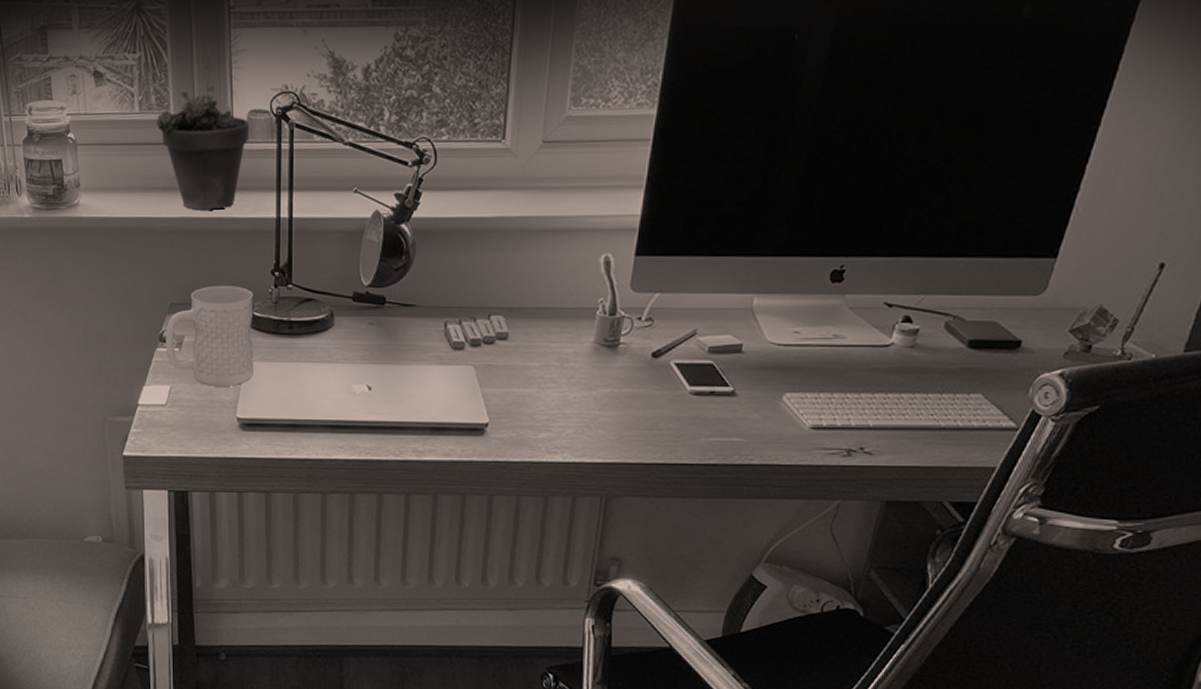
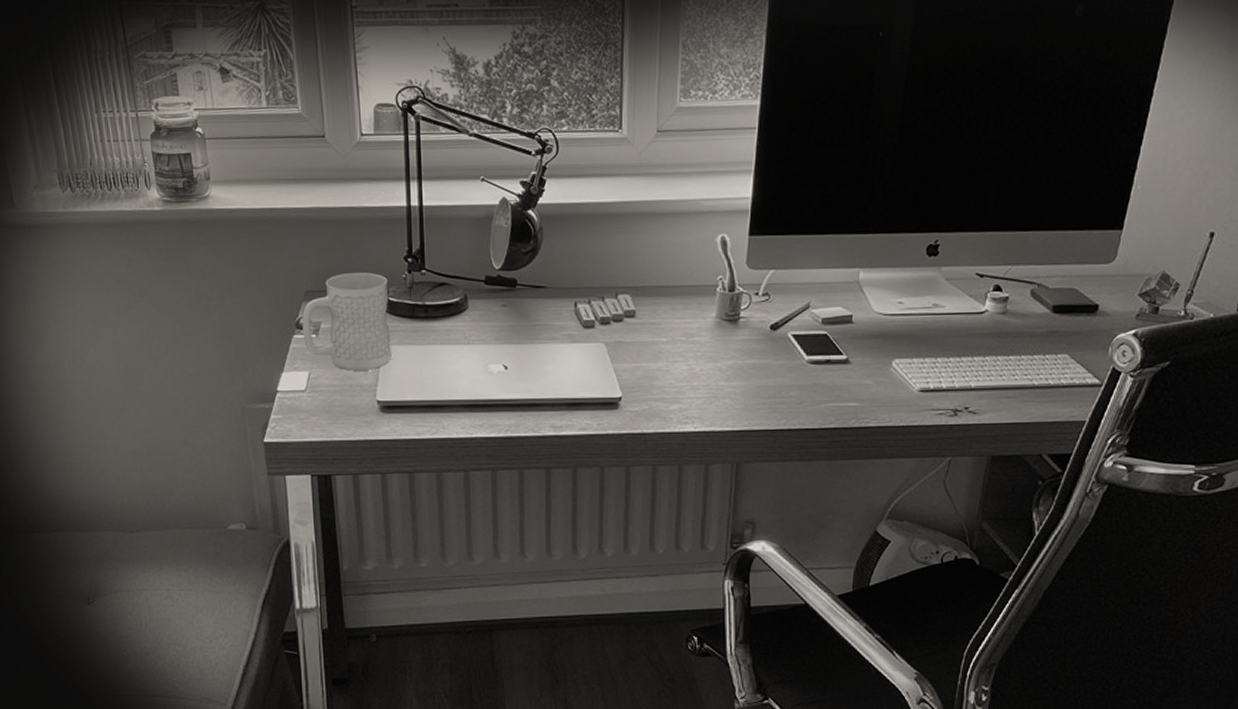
succulent plant: present [156,52,250,211] -> none [283,49,377,201]

